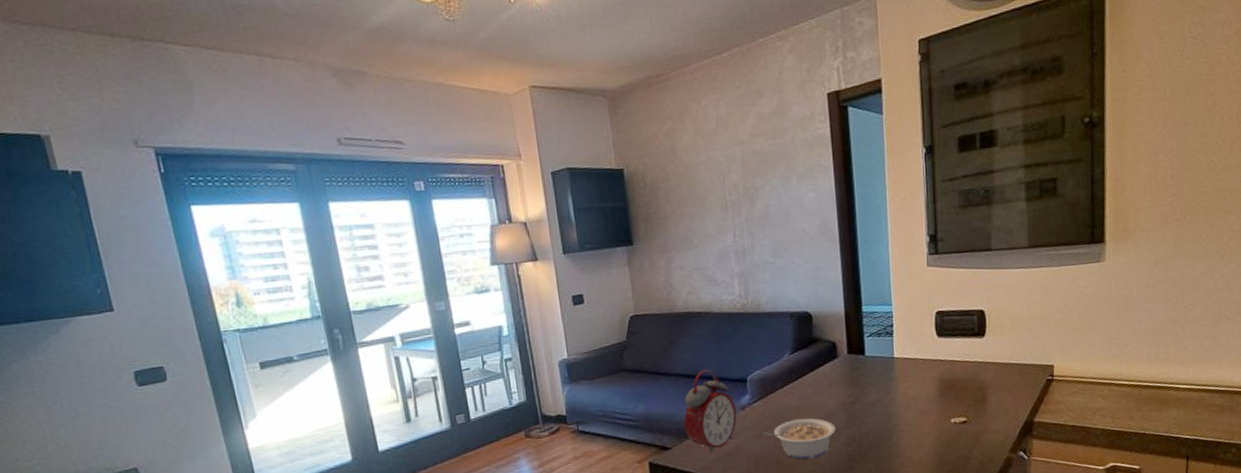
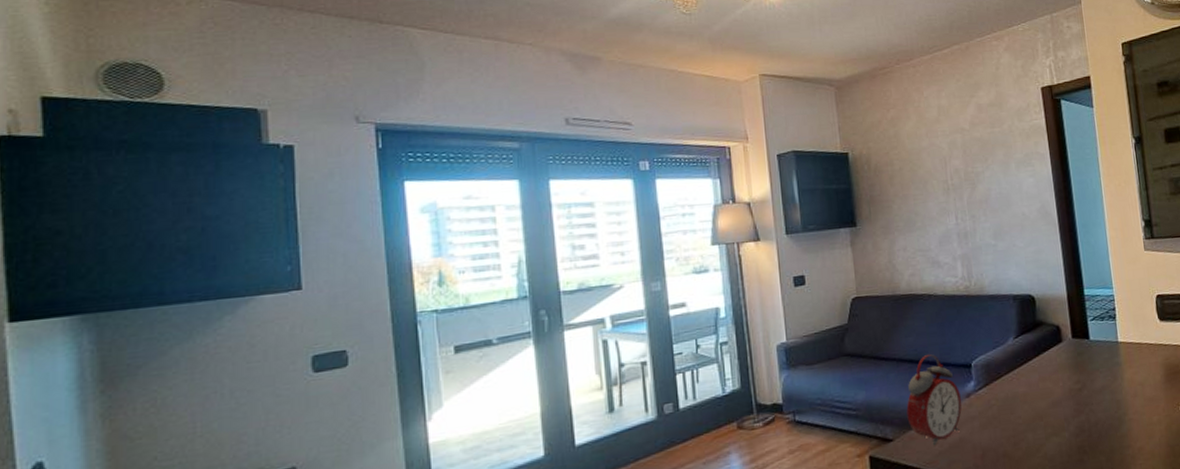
legume: present [762,418,836,460] -> none [989,406,1064,453]

